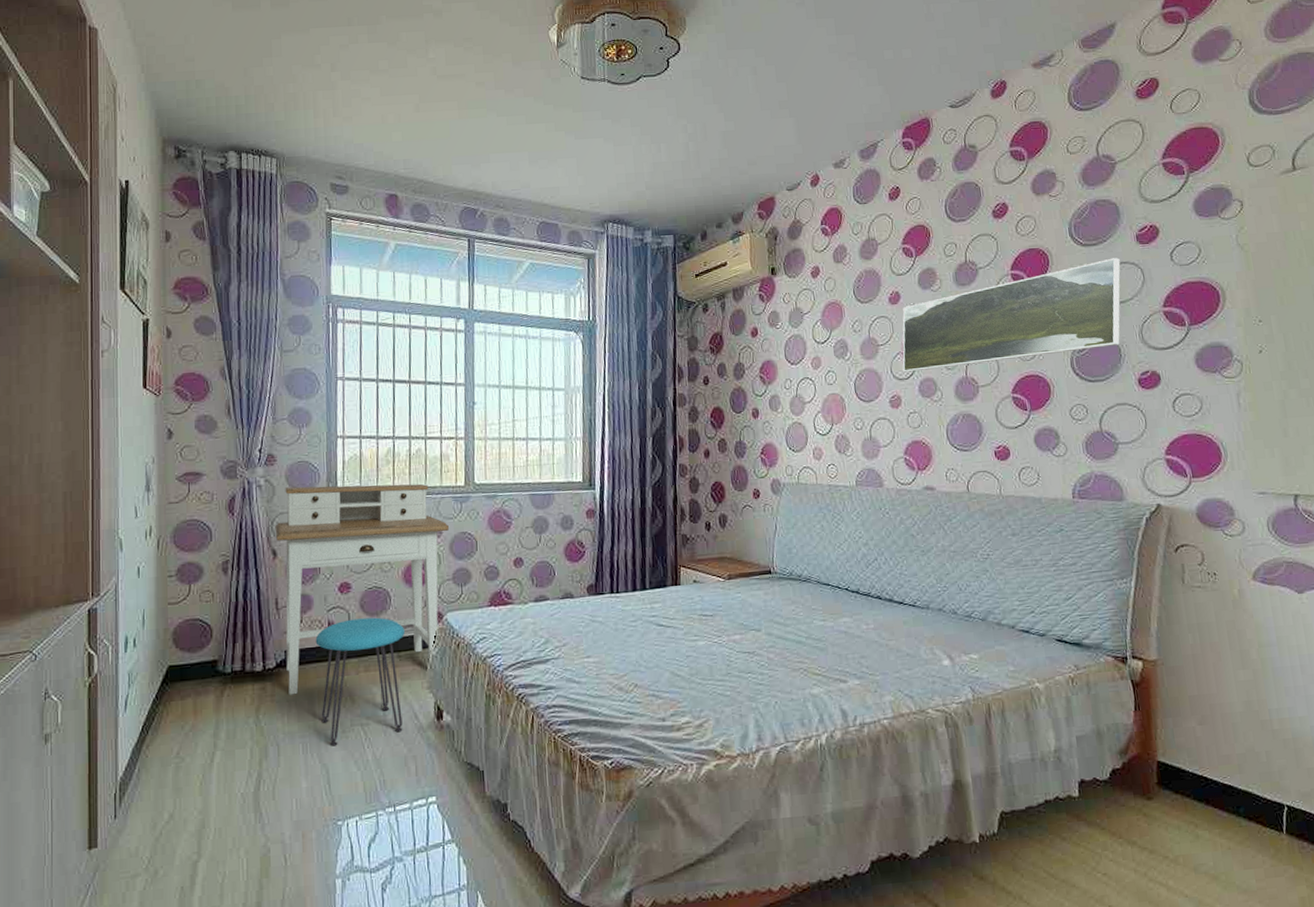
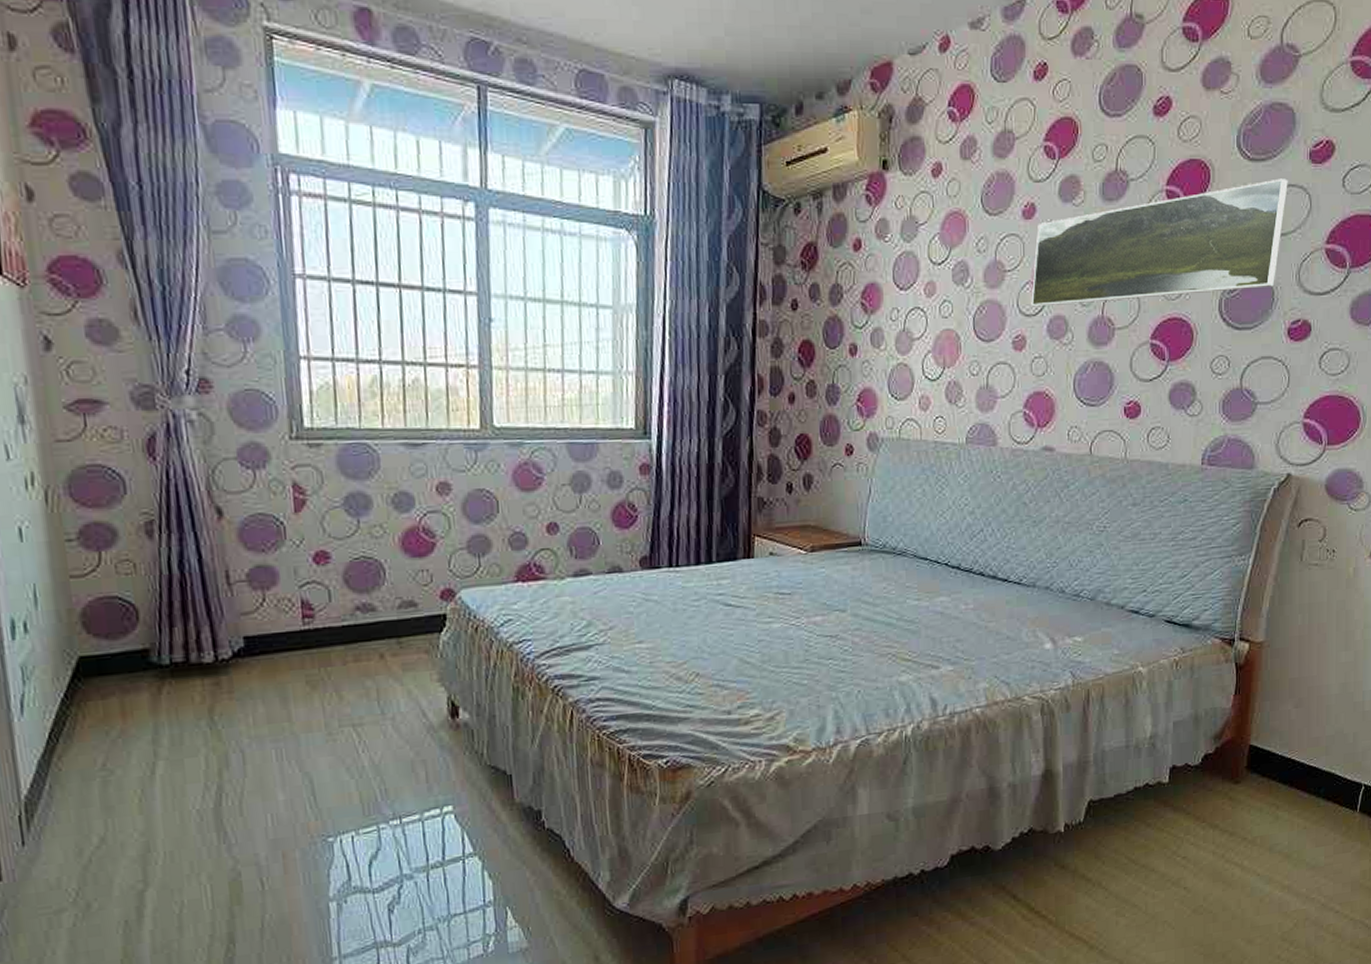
desk: present [275,483,449,696] -> none [217,423,460,692]
stool: present [315,617,405,747] -> none [285,595,408,752]

